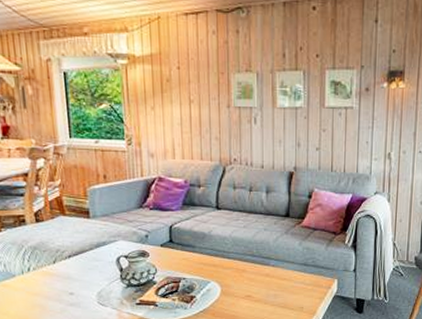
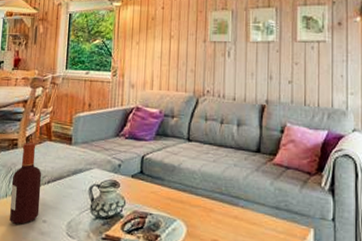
bottle: none [25,217,64,298] -> present [10,142,42,225]

